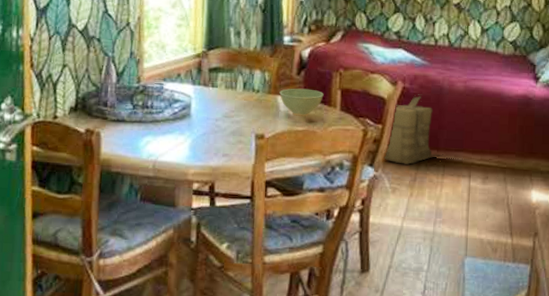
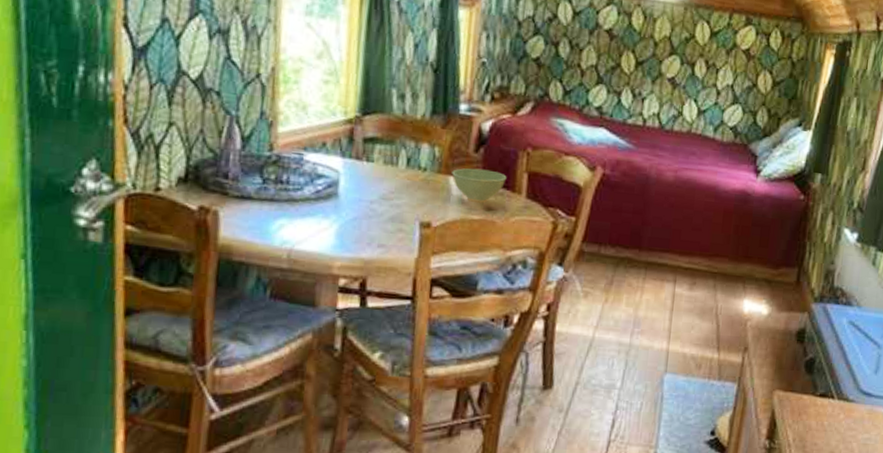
suitcase: present [384,94,443,165] -> none [576,183,646,265]

